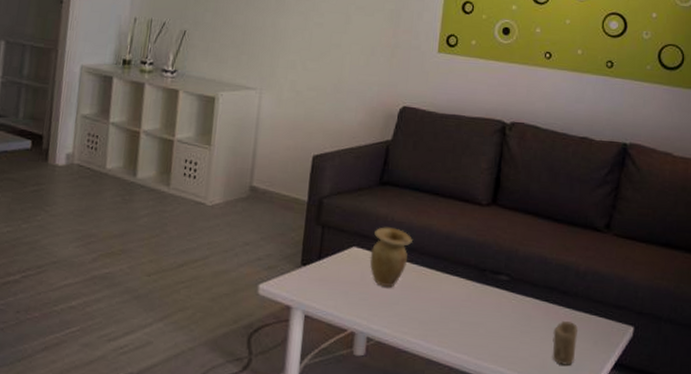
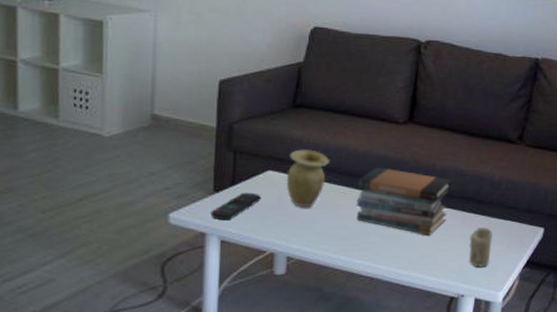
remote control: none [297,267,345,295] -> present [210,192,261,221]
book stack: none [437,249,535,326] -> present [356,167,451,235]

